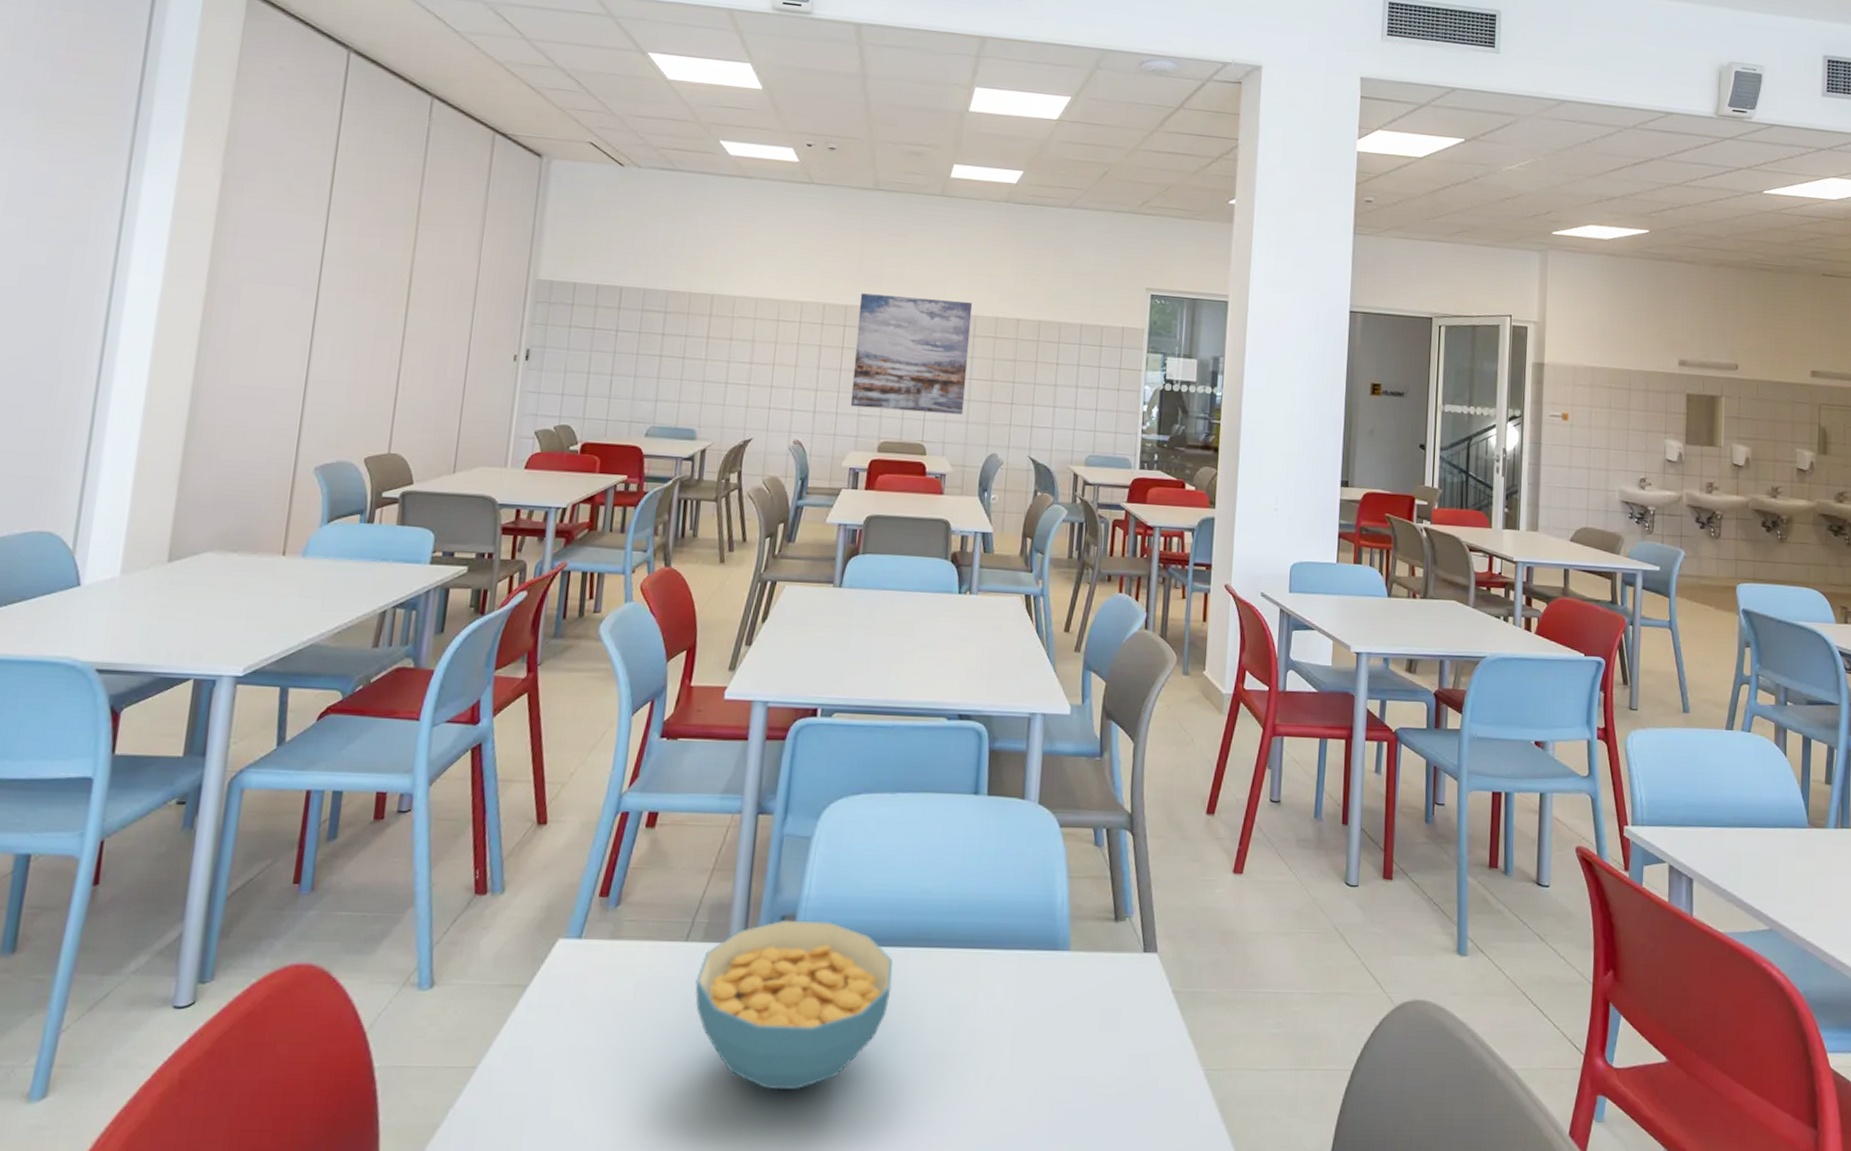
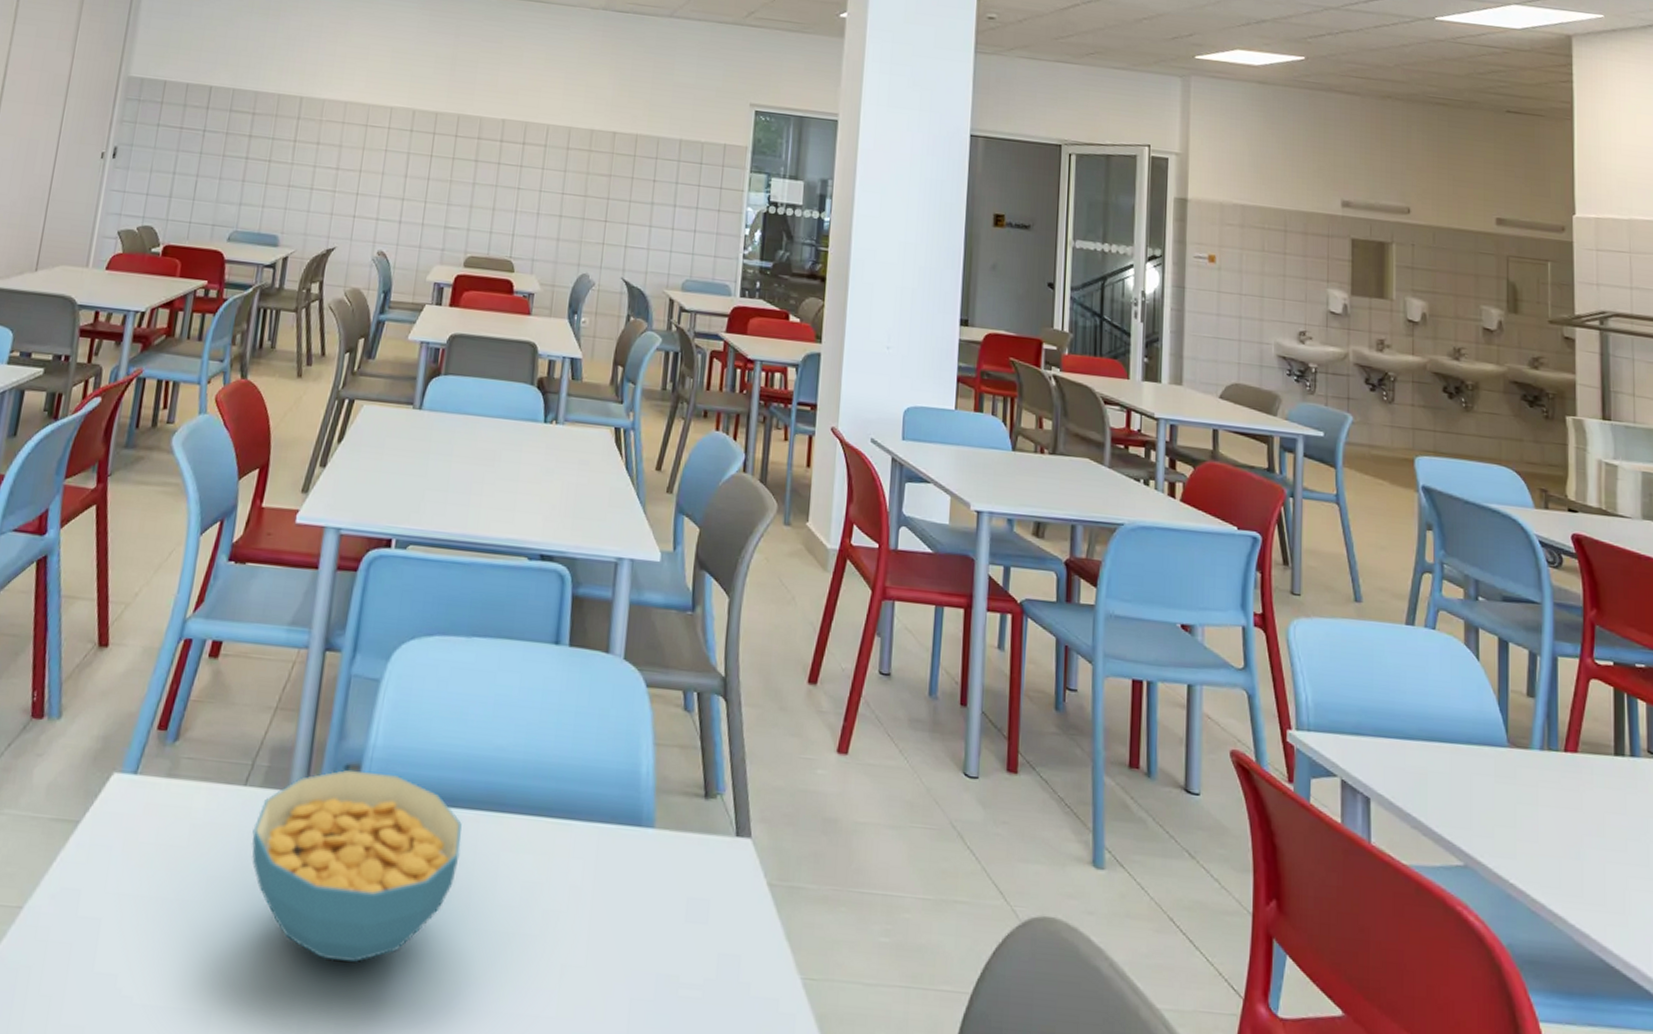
wall art: present [850,293,973,415] -> none [437,100,567,231]

